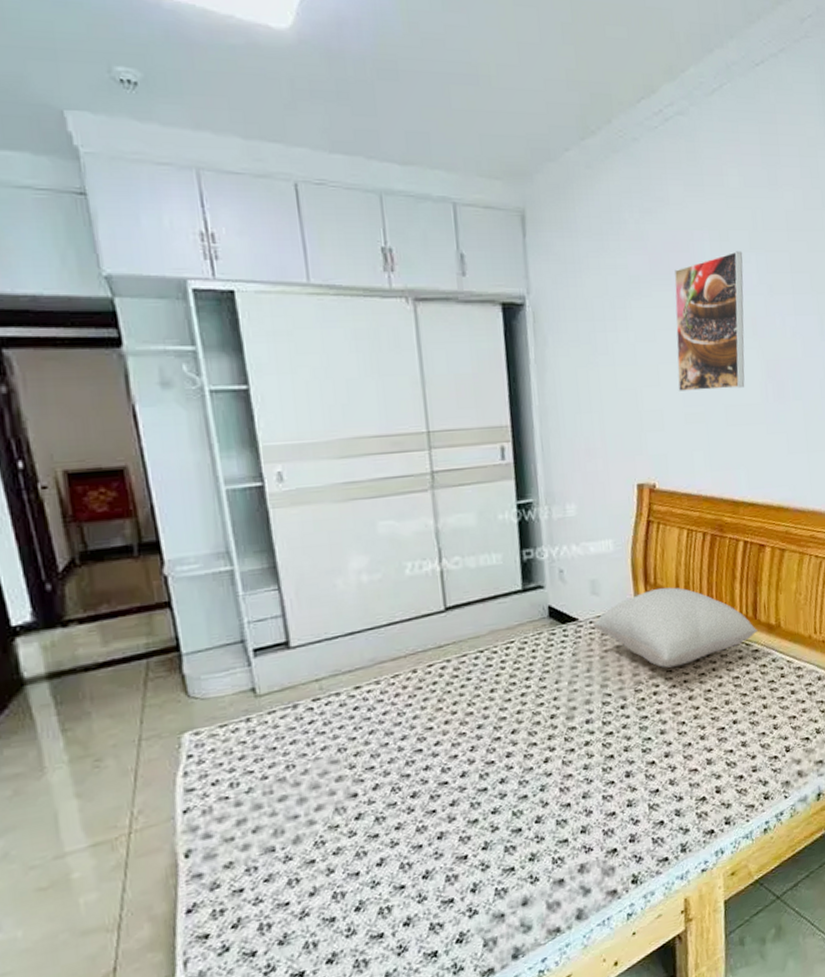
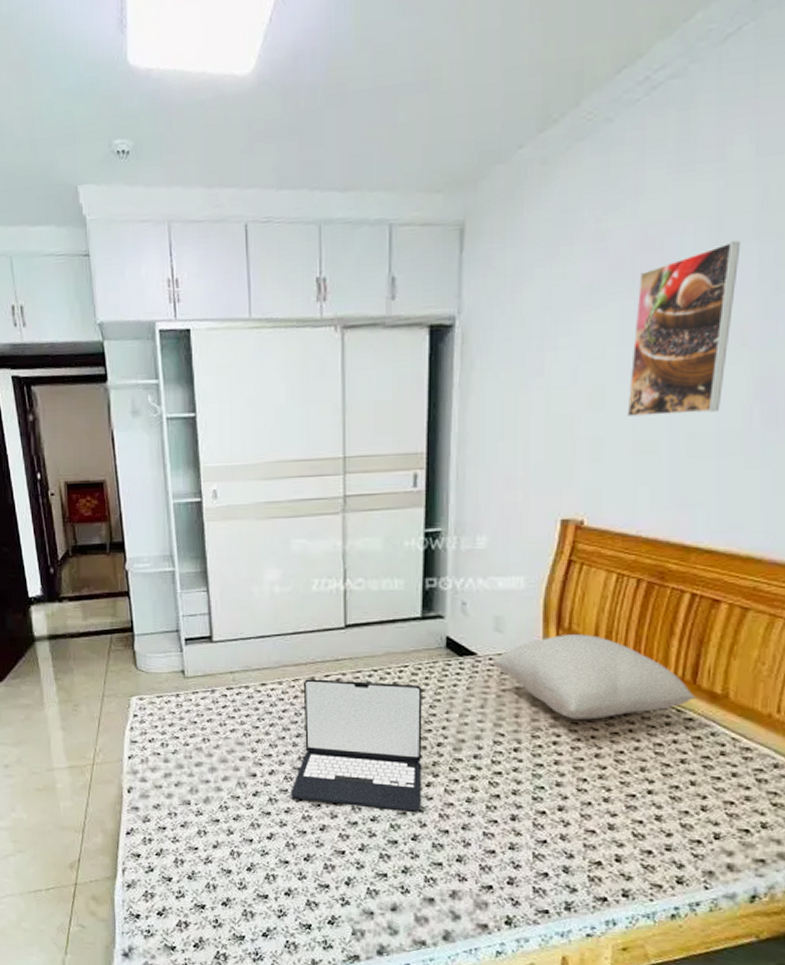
laptop: none [400,659,541,811] -> present [291,679,422,812]

